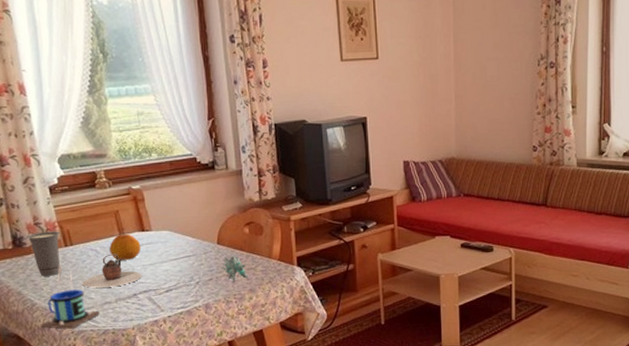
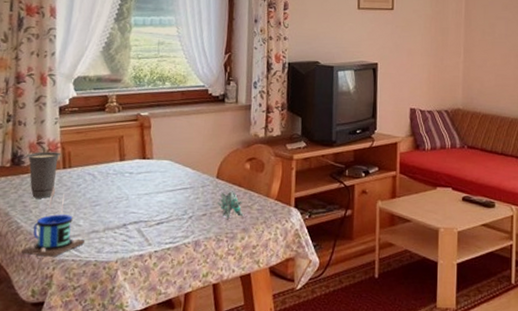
teapot: present [82,253,142,288] -> none [73,179,135,215]
fruit: present [109,233,141,260] -> none [107,160,140,188]

